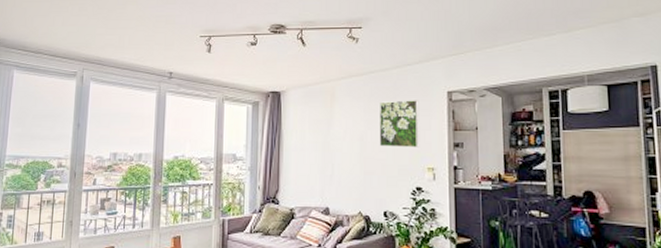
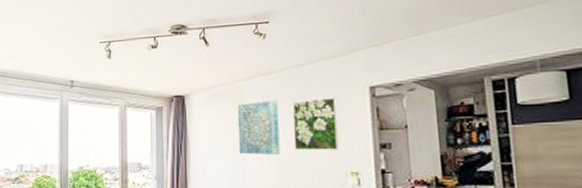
wall art: none [329,100,366,150] -> present [237,100,280,155]

